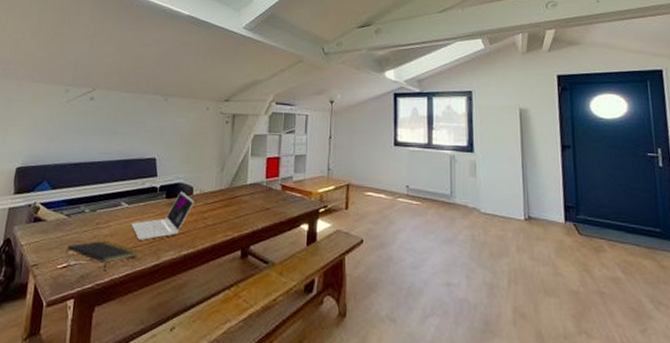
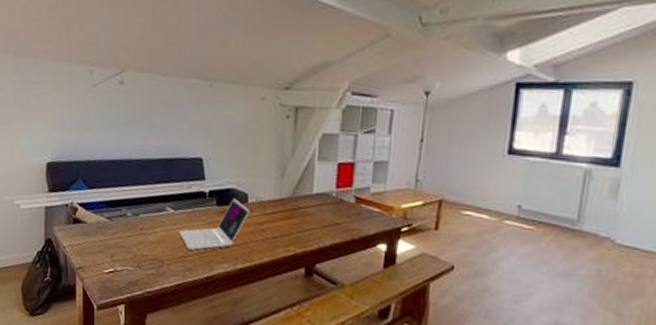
notepad: present [67,240,139,271] -> none [112,246,190,279]

